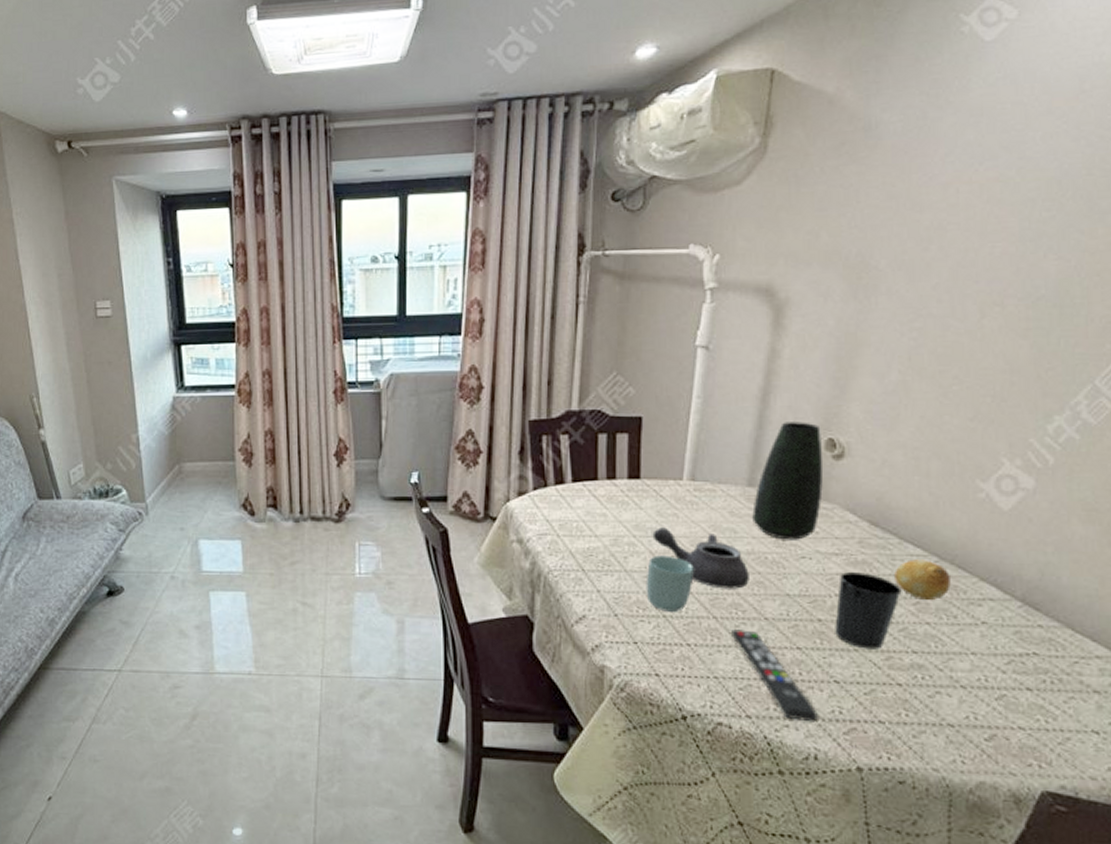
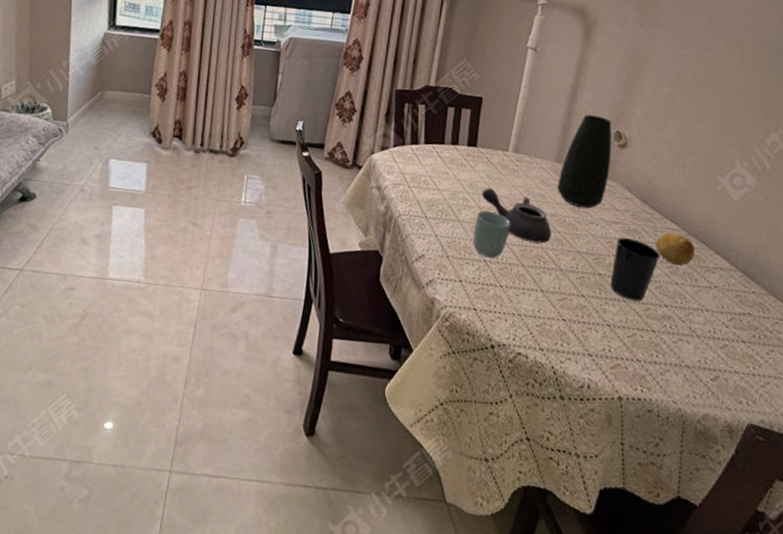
remote control: present [731,629,818,723] -> none [534,276,593,358]

